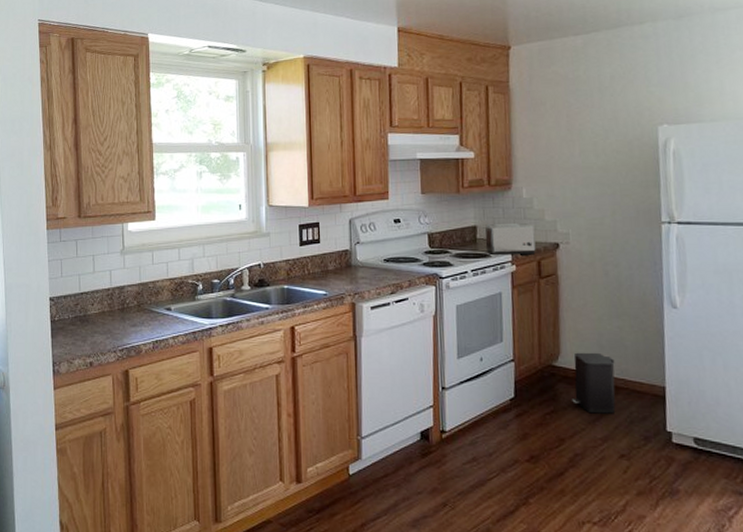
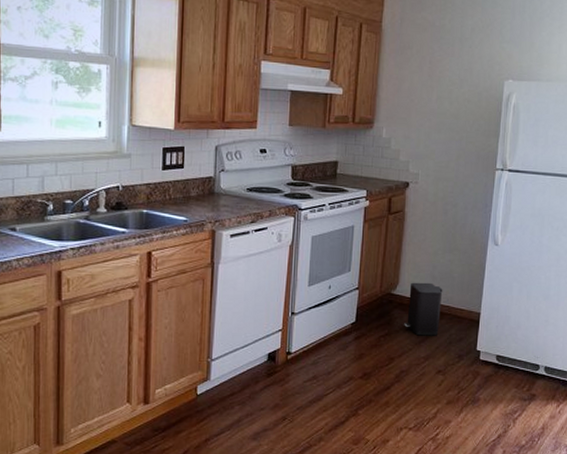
toaster: present [485,223,536,256] -> none [344,160,389,192]

